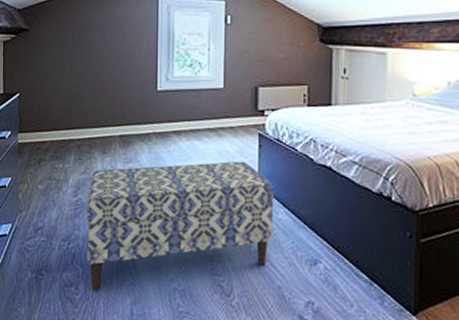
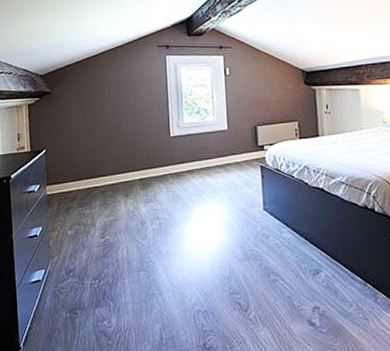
bench: present [86,161,275,291] -> none [113,191,280,322]

